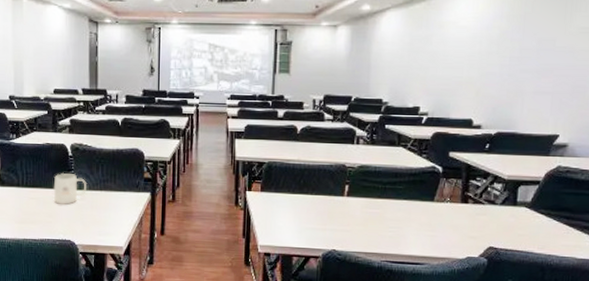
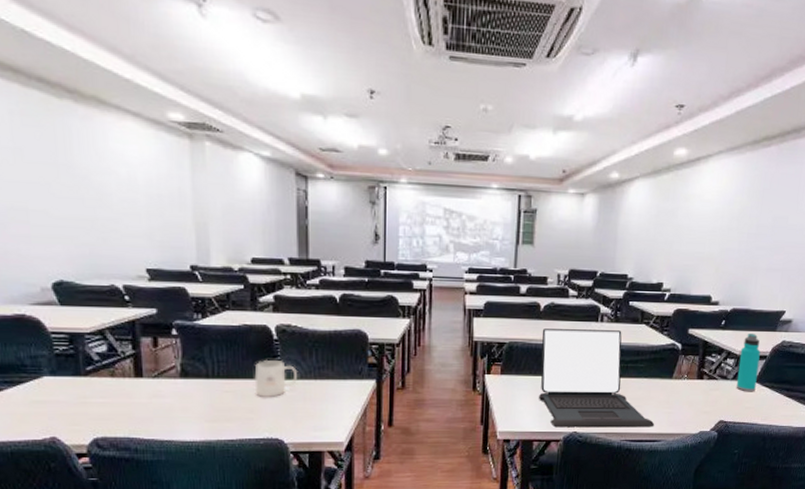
laptop: none [296,150,417,249] -> present [538,329,655,428]
water bottle: none [506,158,532,219] -> present [736,334,761,392]

